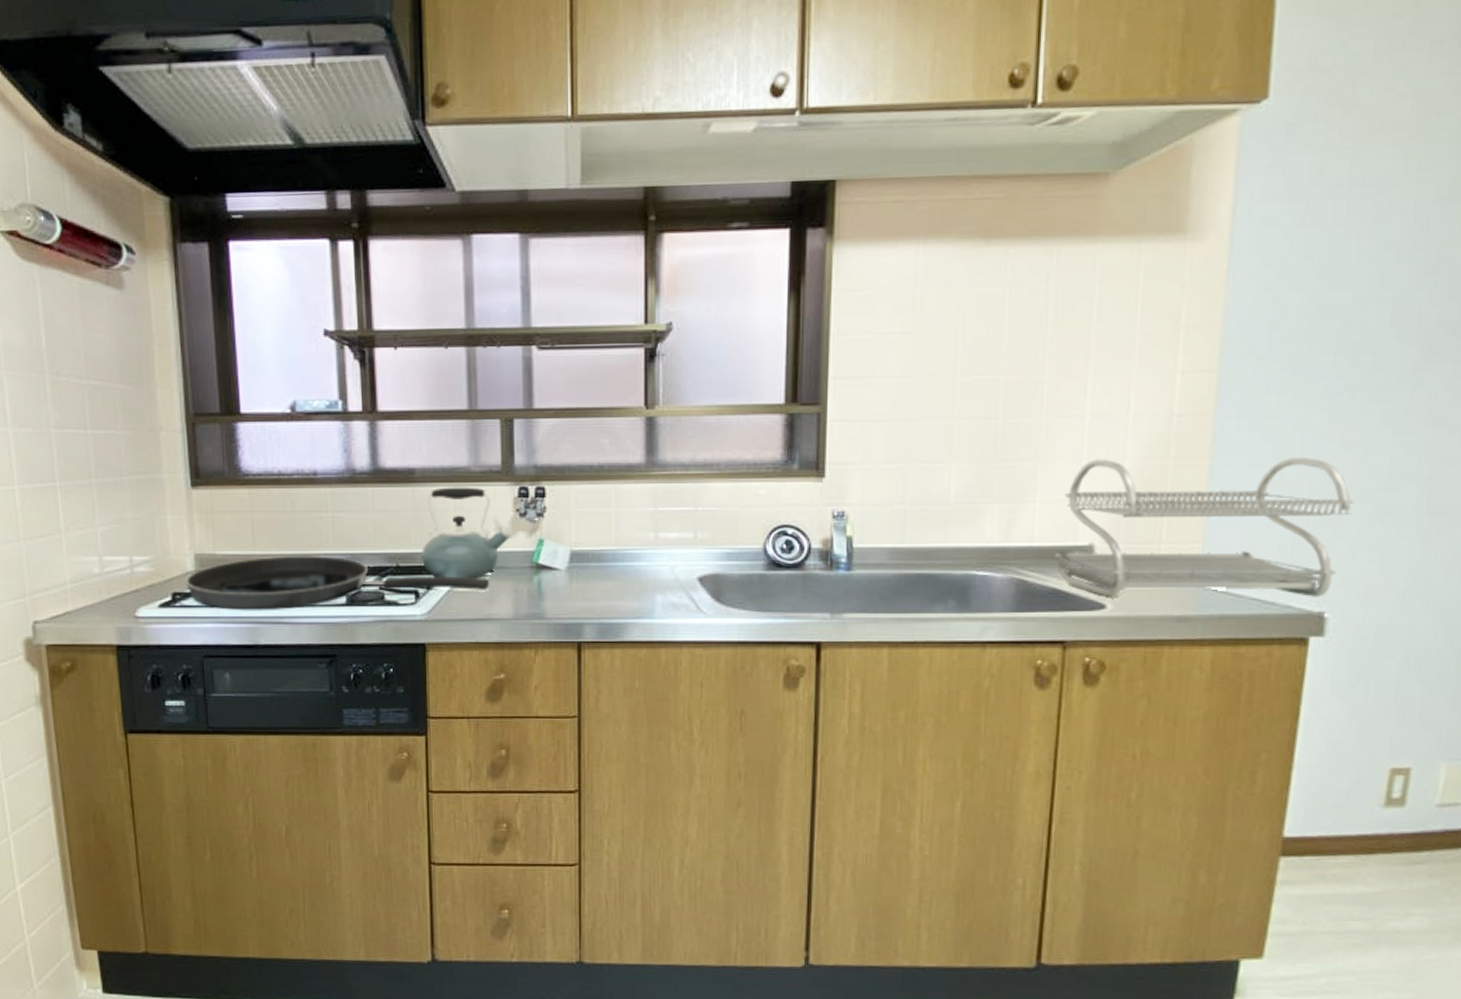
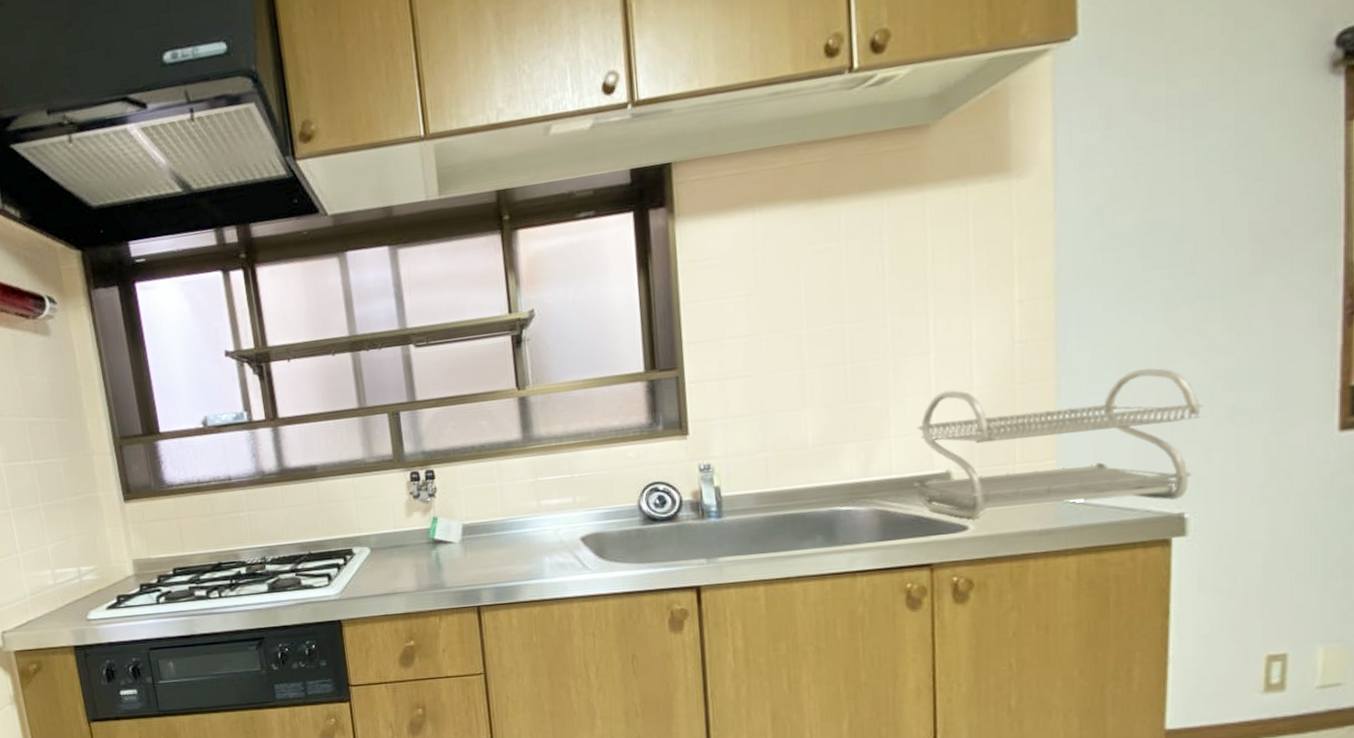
frying pan: present [184,556,490,611] -> none [126,550,393,606]
kettle: present [422,487,513,579] -> none [329,476,409,561]

